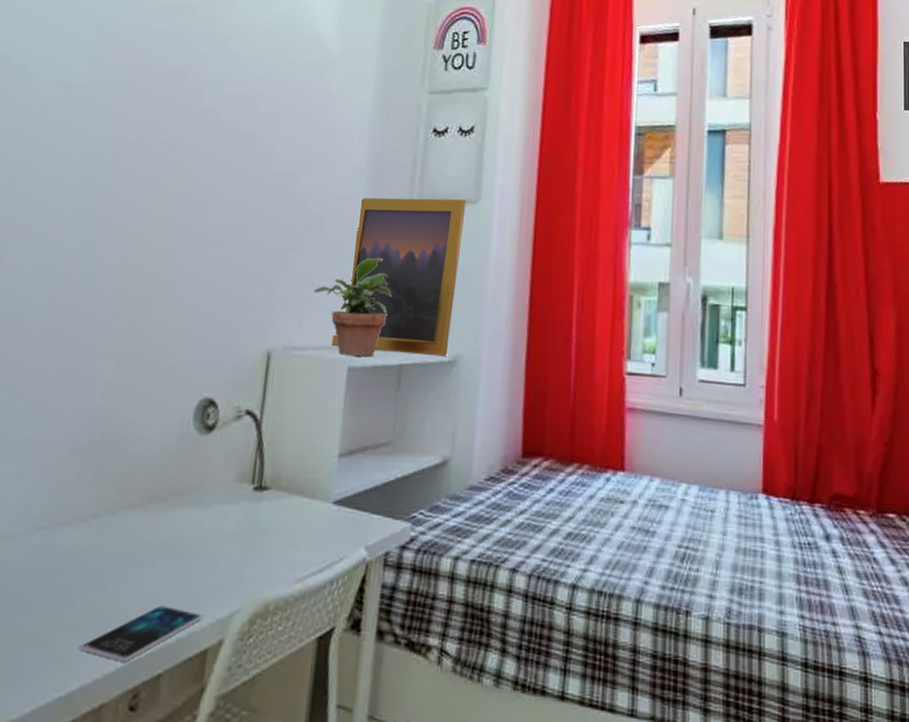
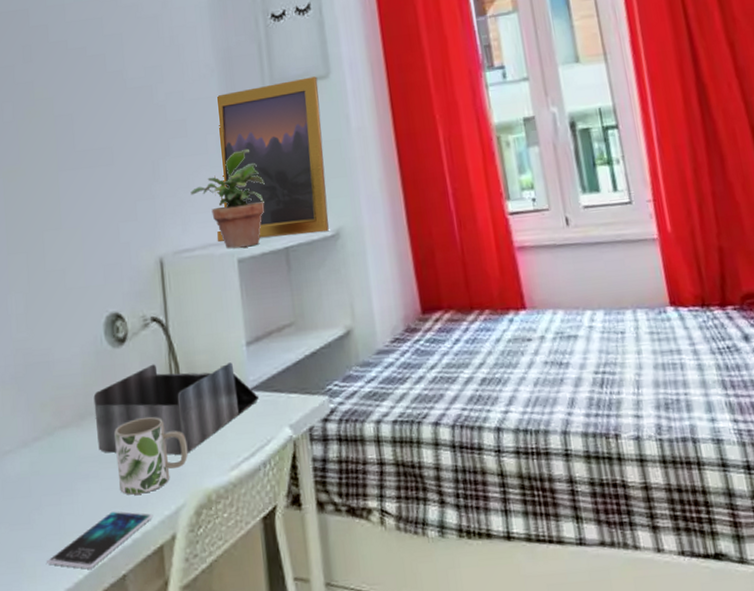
desk organizer: none [161,458,341,558] -> present [93,362,260,456]
mug: none [174,512,256,592] -> present [114,417,188,495]

